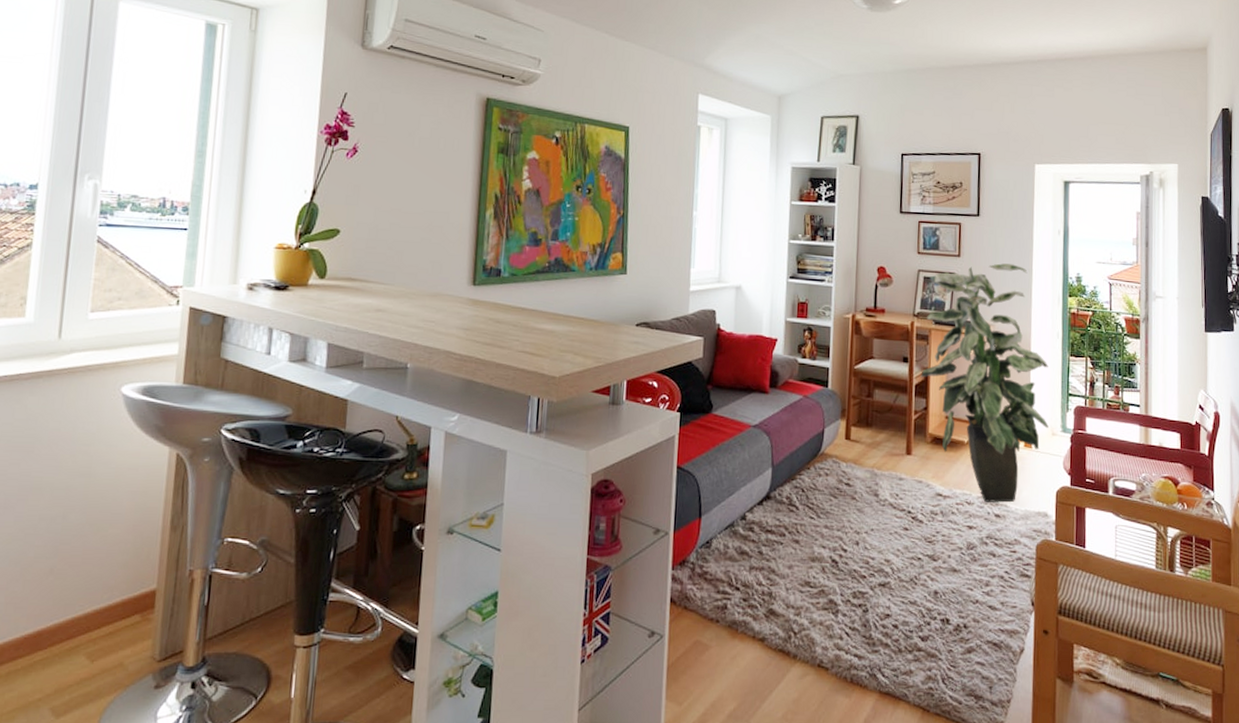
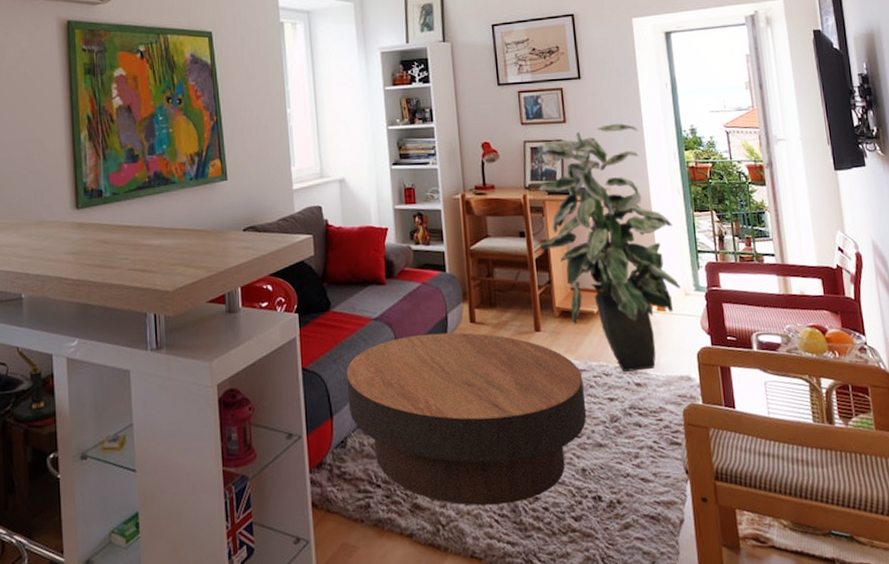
coffee table: none [717,445,946,618] -> present [346,332,586,506]

